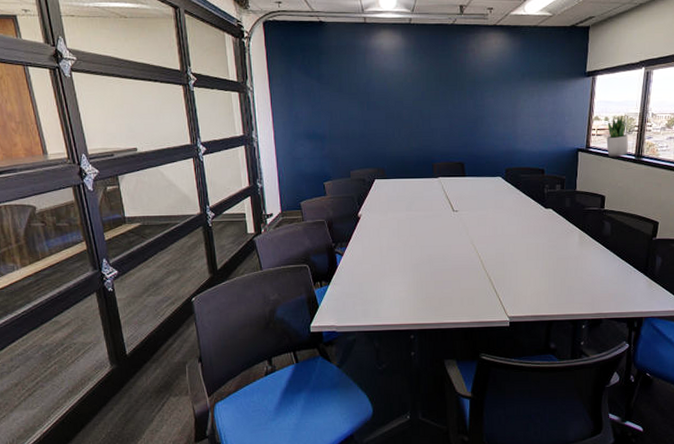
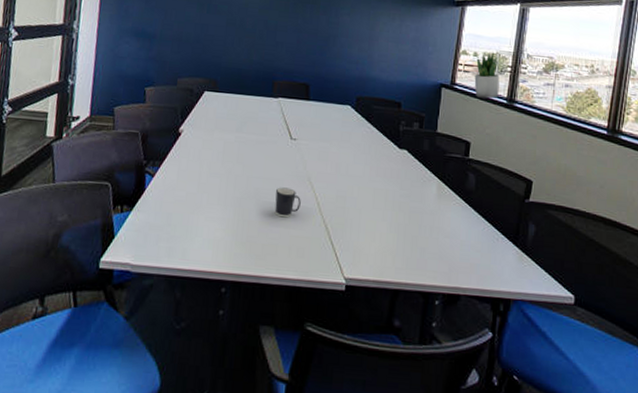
mug: none [445,251,467,276] -> present [274,187,301,218]

